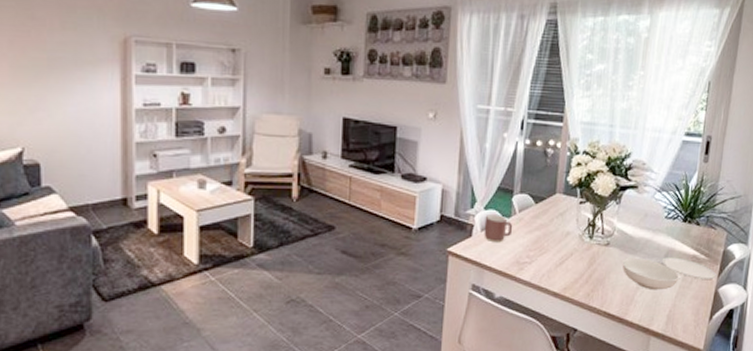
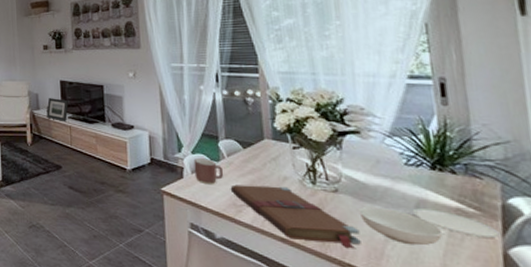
picture frame: none [321,140,351,171] -> present [46,98,69,121]
book: none [516,242,619,298] -> present [230,184,361,249]

